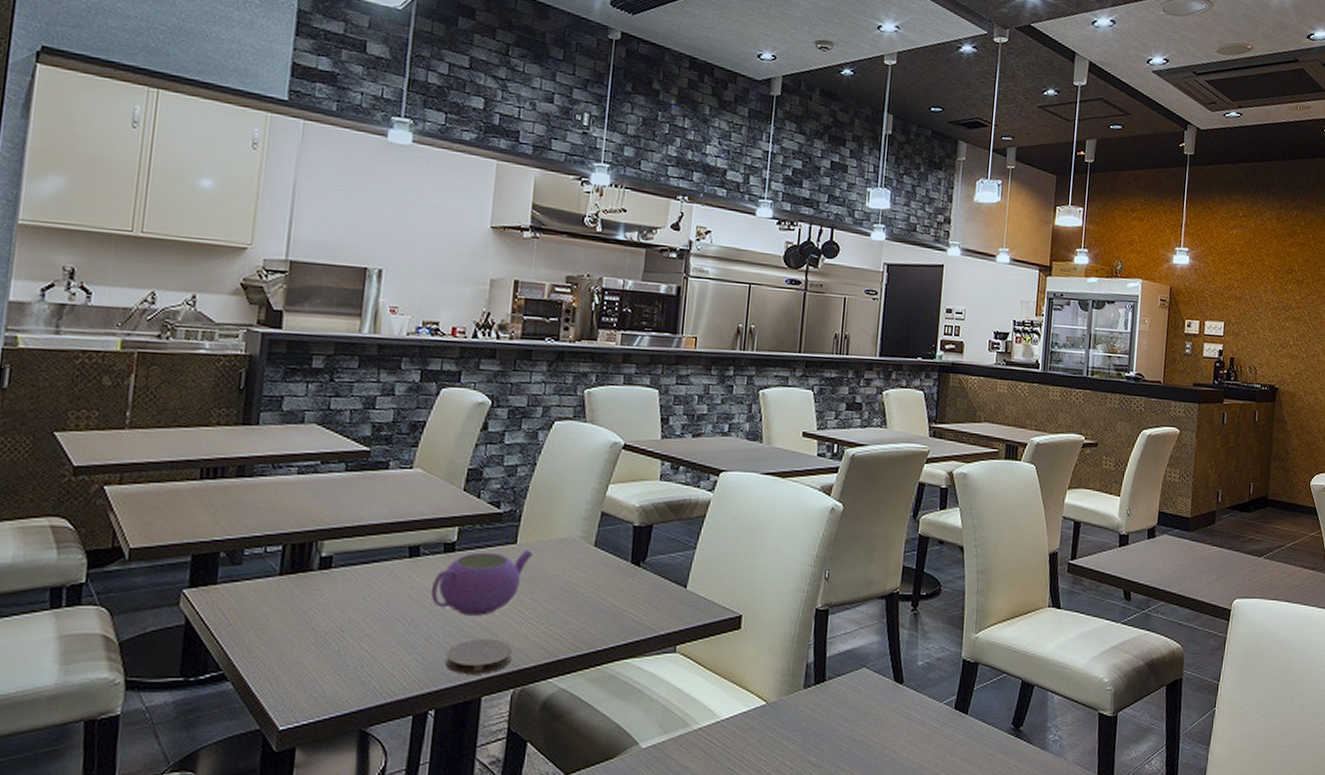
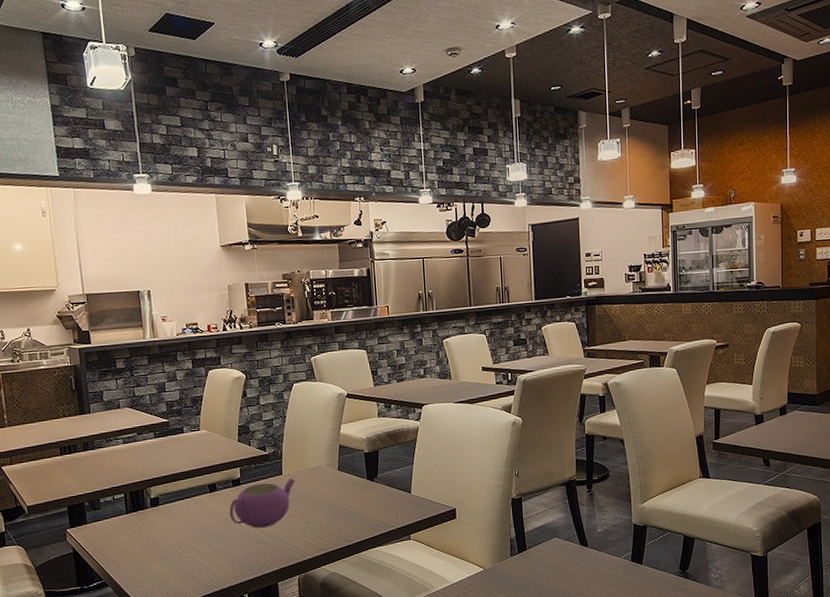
coaster: present [444,639,512,674] -> none [248,542,293,568]

